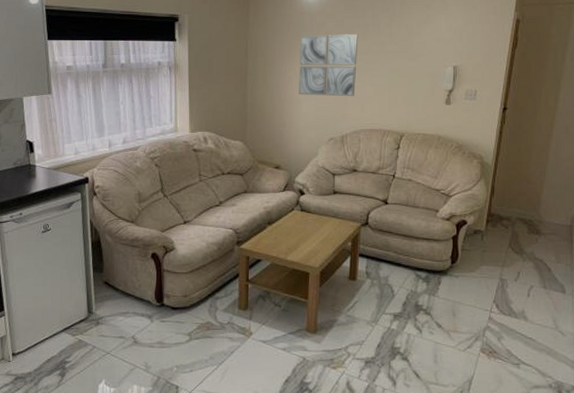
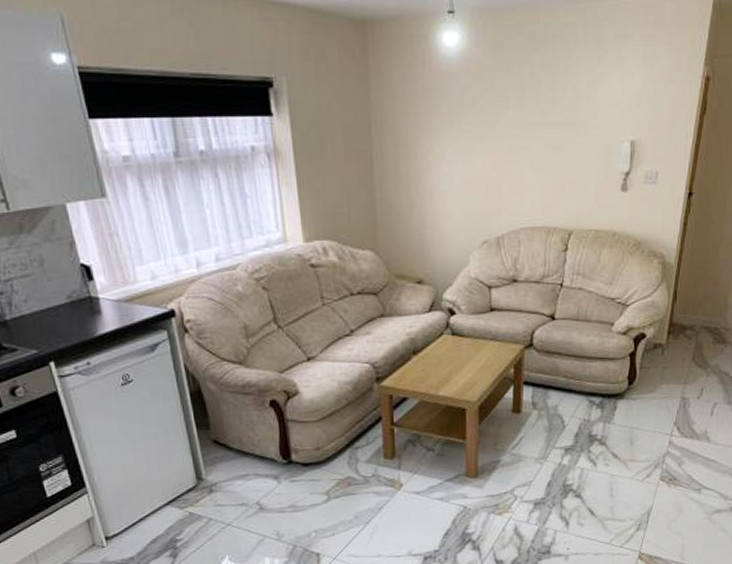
wall art: present [299,34,359,96] -> none [439,101,514,186]

